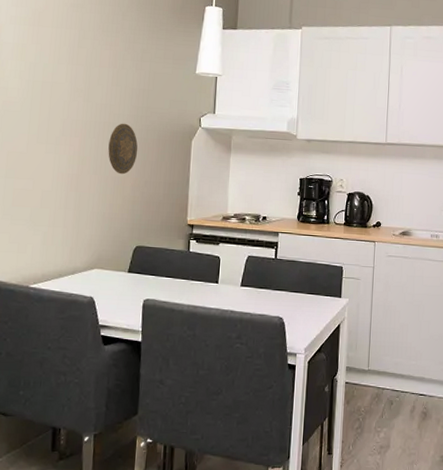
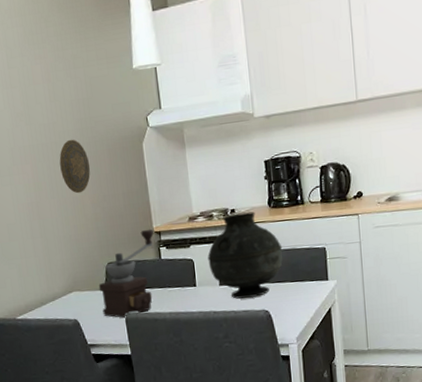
coffee grinder: none [121,220,187,304] -> present [98,229,154,318]
vase: none [233,221,304,303] -> present [208,211,283,299]

